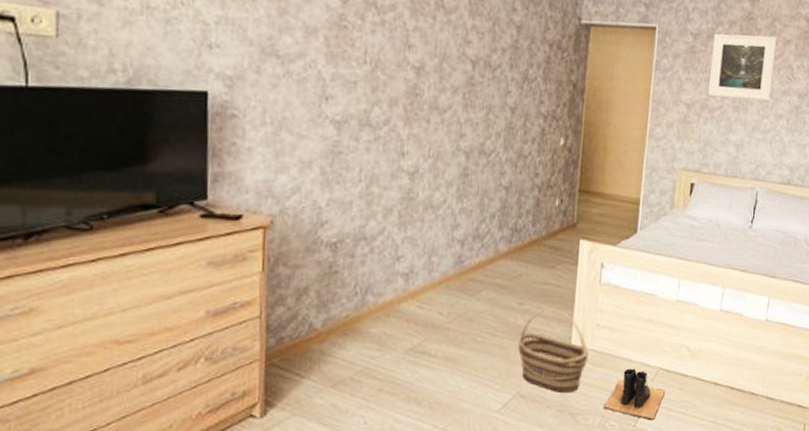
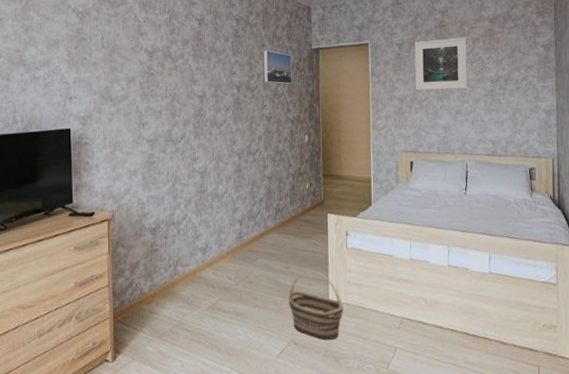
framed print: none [510,16,552,67] -> present [263,50,292,84]
boots: present [603,368,666,421] -> none [360,318,411,364]

